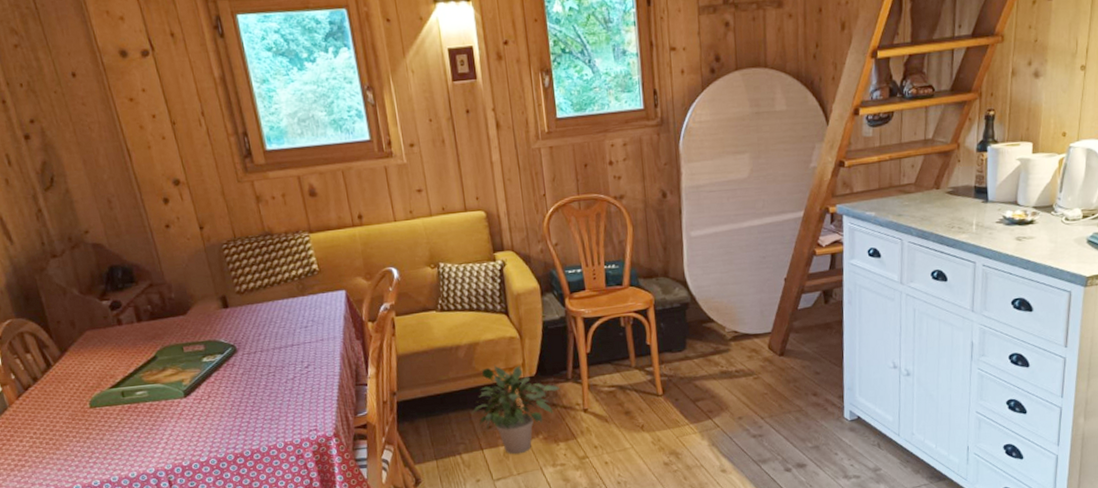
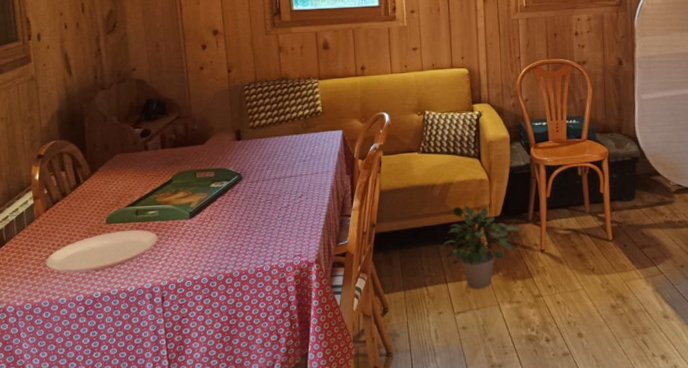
plate: none [31,412,152,463] -> present [46,229,157,273]

